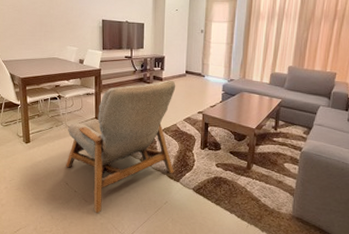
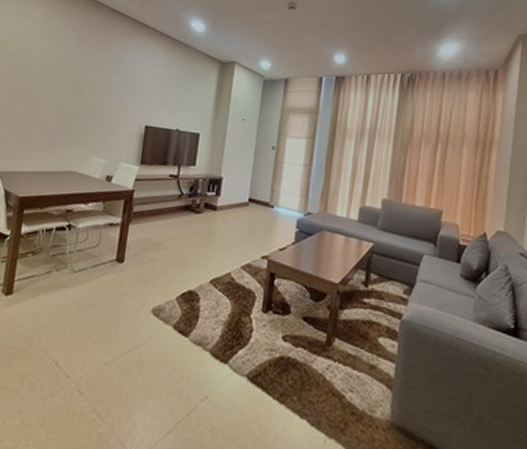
armchair: present [66,80,176,214] -> none [59,209,235,417]

